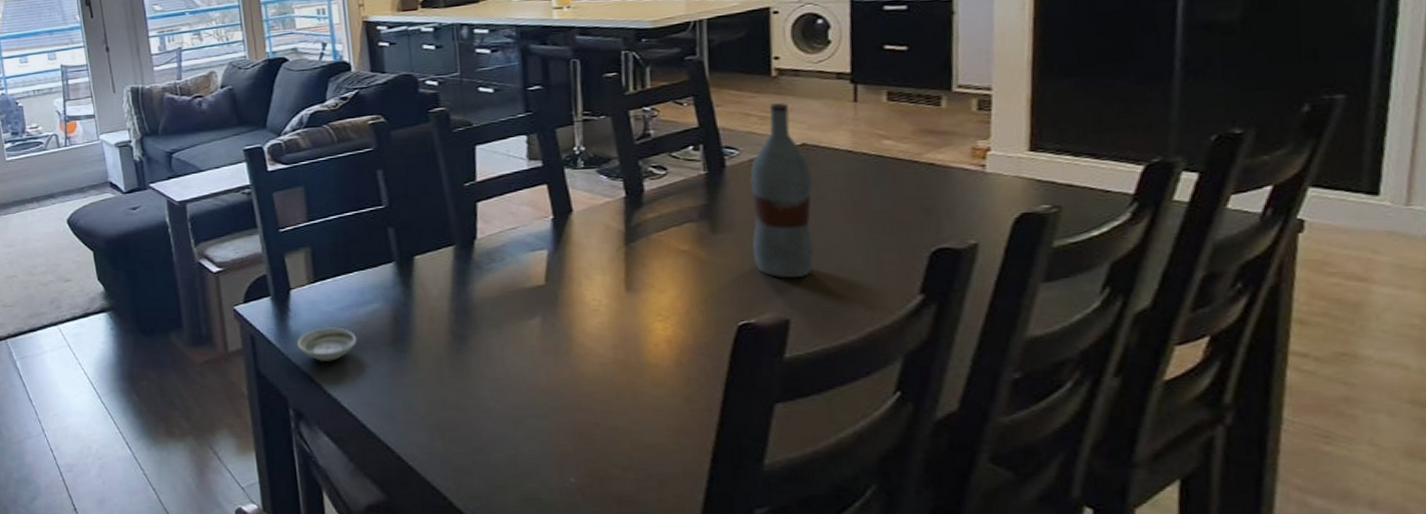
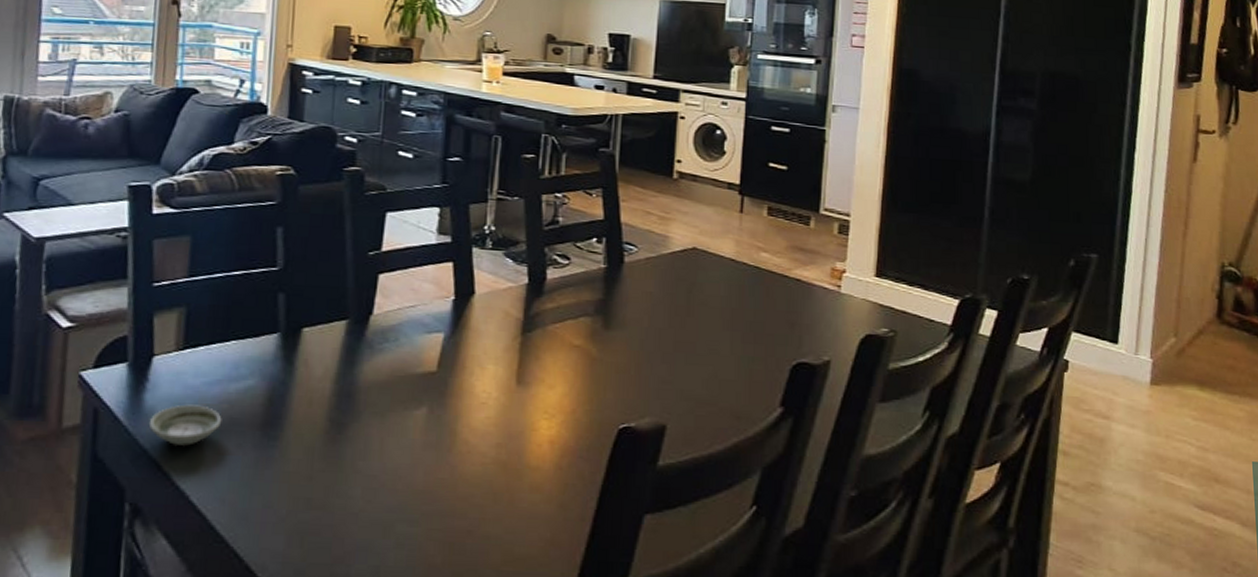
bottle: present [750,103,814,279] -> none [639,205,700,383]

